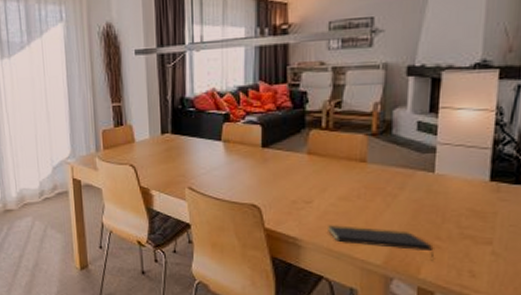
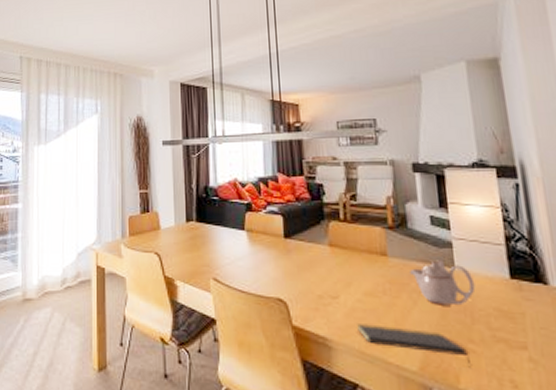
teapot: none [386,163,453,207] -> present [408,258,476,306]

